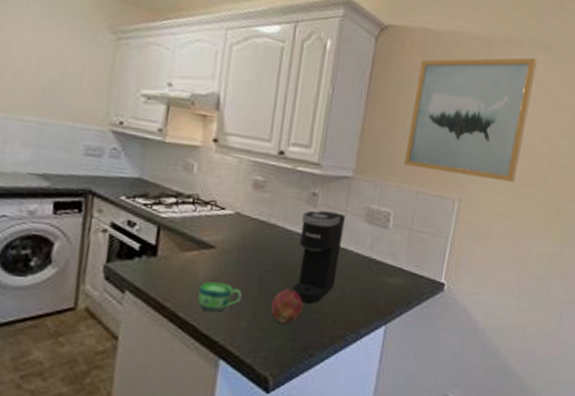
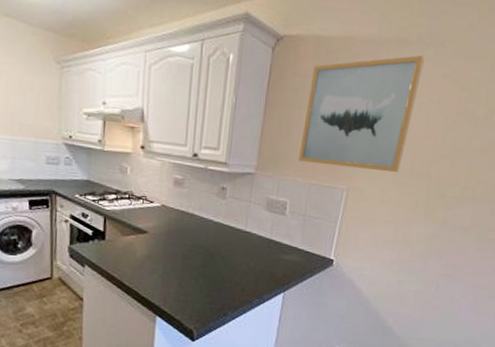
cup: present [197,282,242,312] -> none [137,259,170,281]
fruit: present [271,288,303,324] -> none [193,263,218,291]
coffee maker: present [292,210,345,303] -> none [208,201,249,275]

